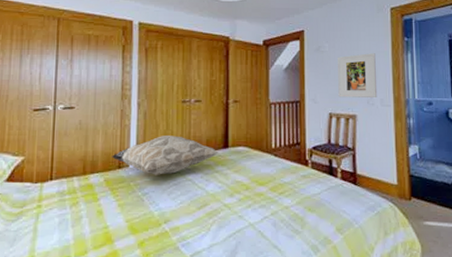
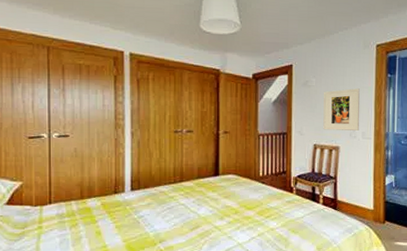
decorative pillow: present [112,136,219,175] -> none [108,164,210,200]

